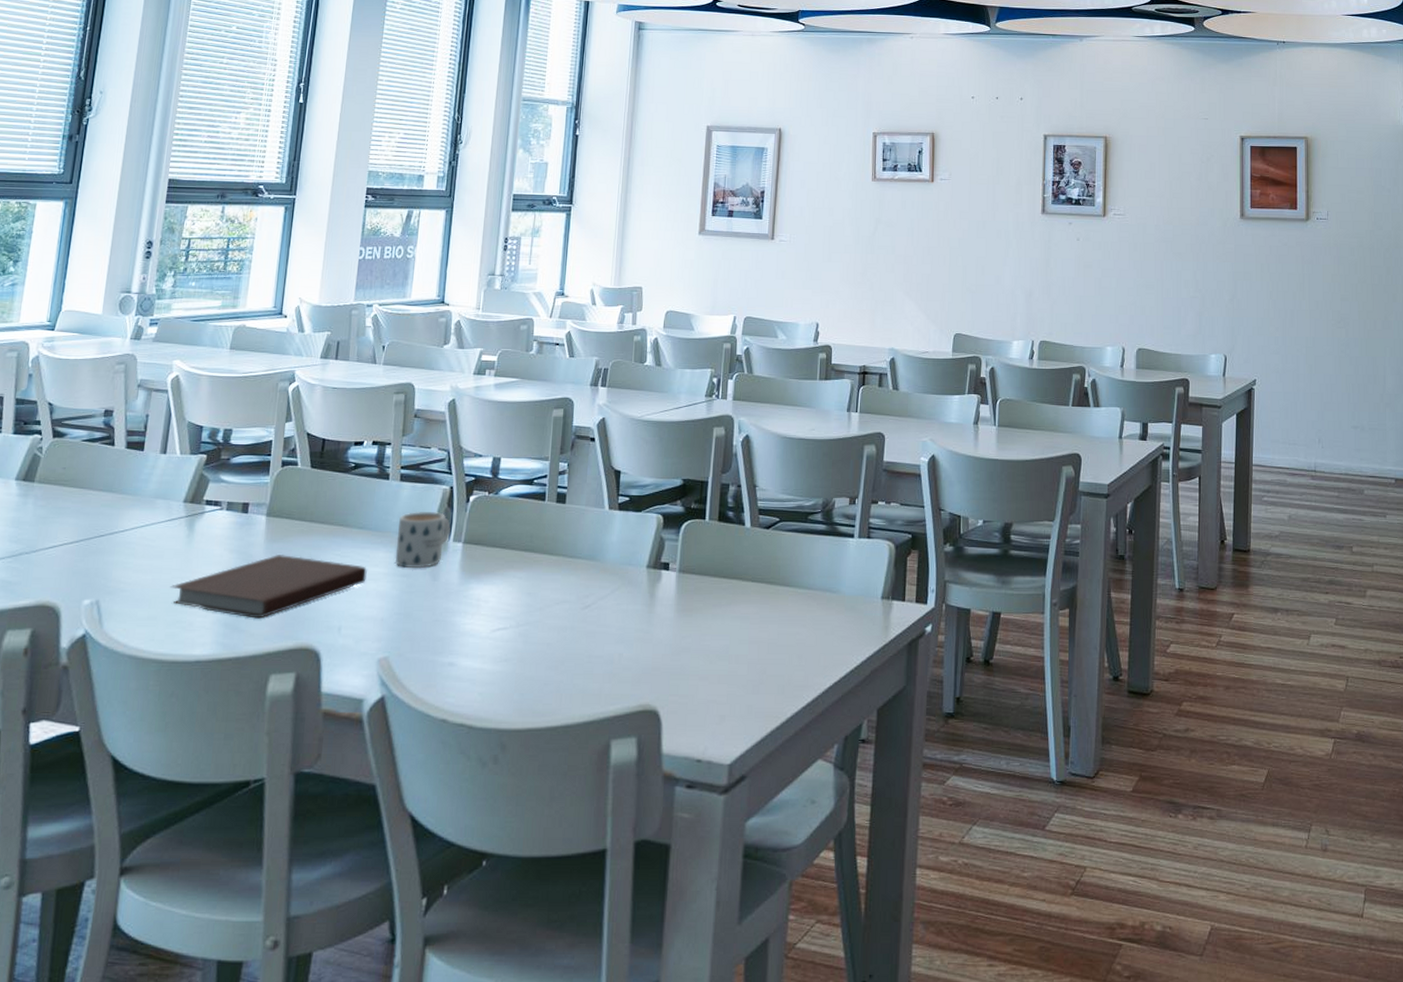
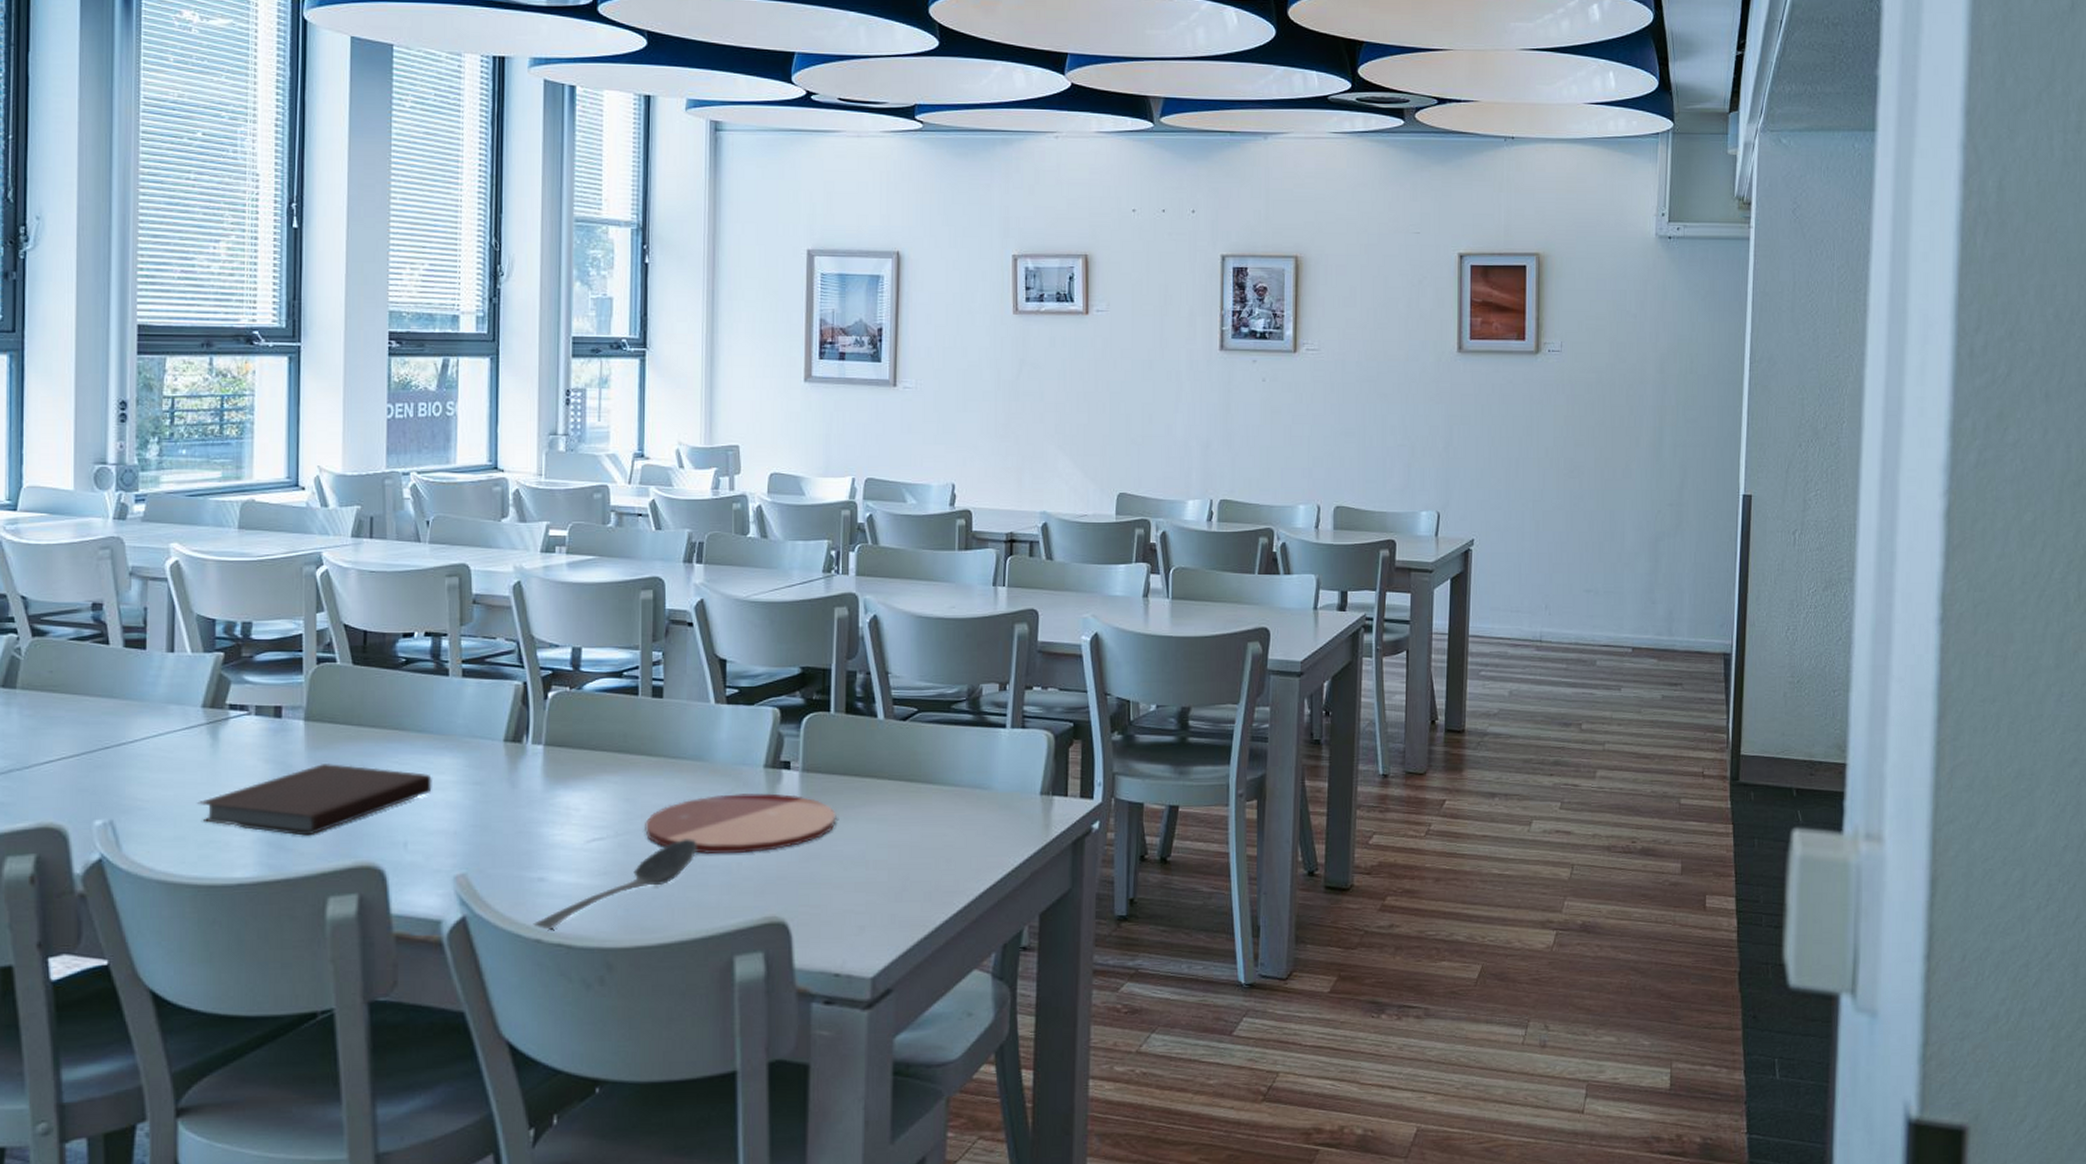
mug: present [395,512,451,569] -> none [464,711,529,775]
stirrer: none [441,630,586,712] -> present [533,839,697,931]
plate: none [542,591,706,646] -> present [645,793,836,855]

